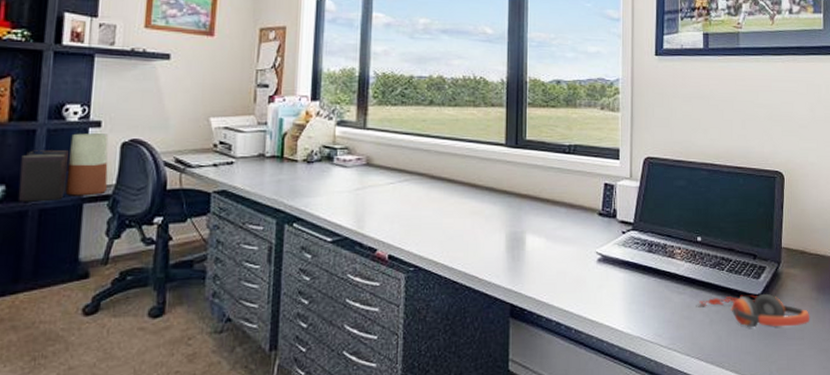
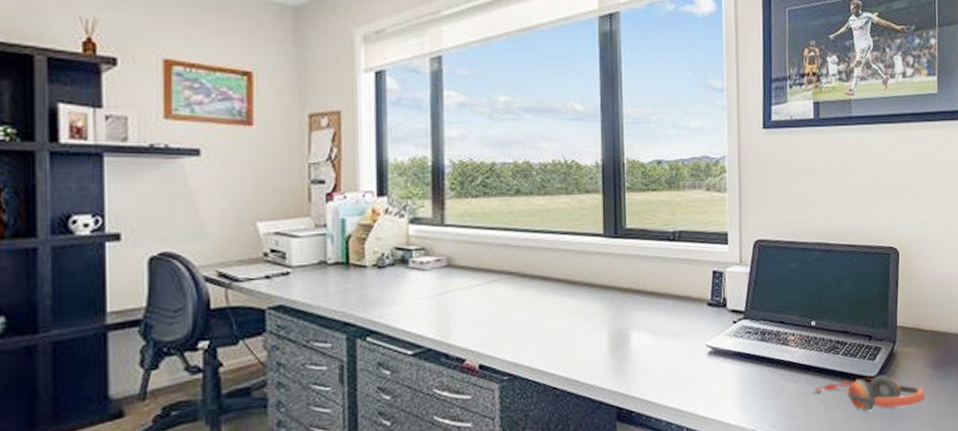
books: present [17,150,69,202] -> none [22,270,85,335]
vase: present [65,133,109,196] -> none [82,248,135,324]

